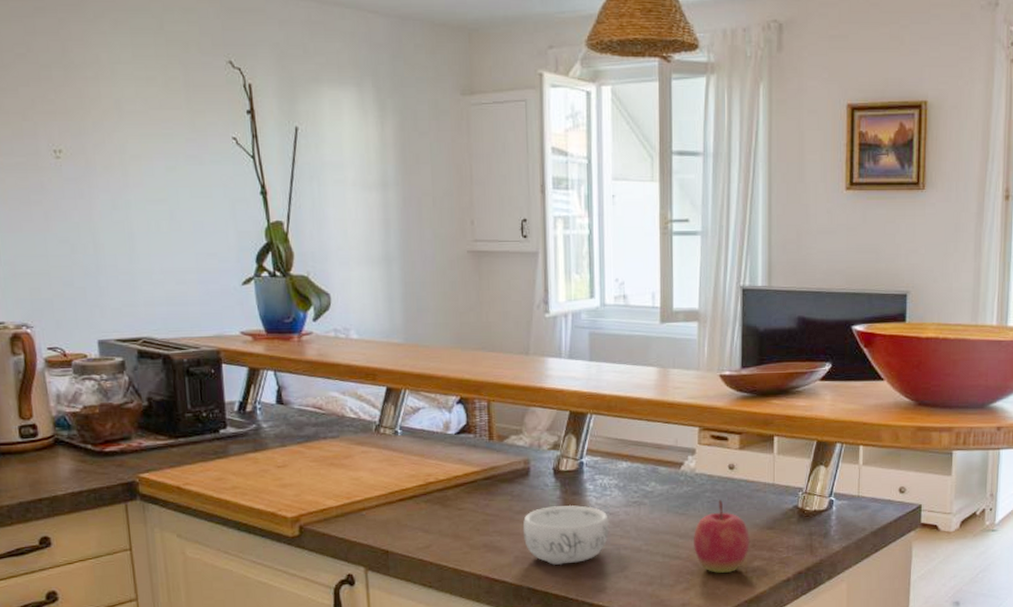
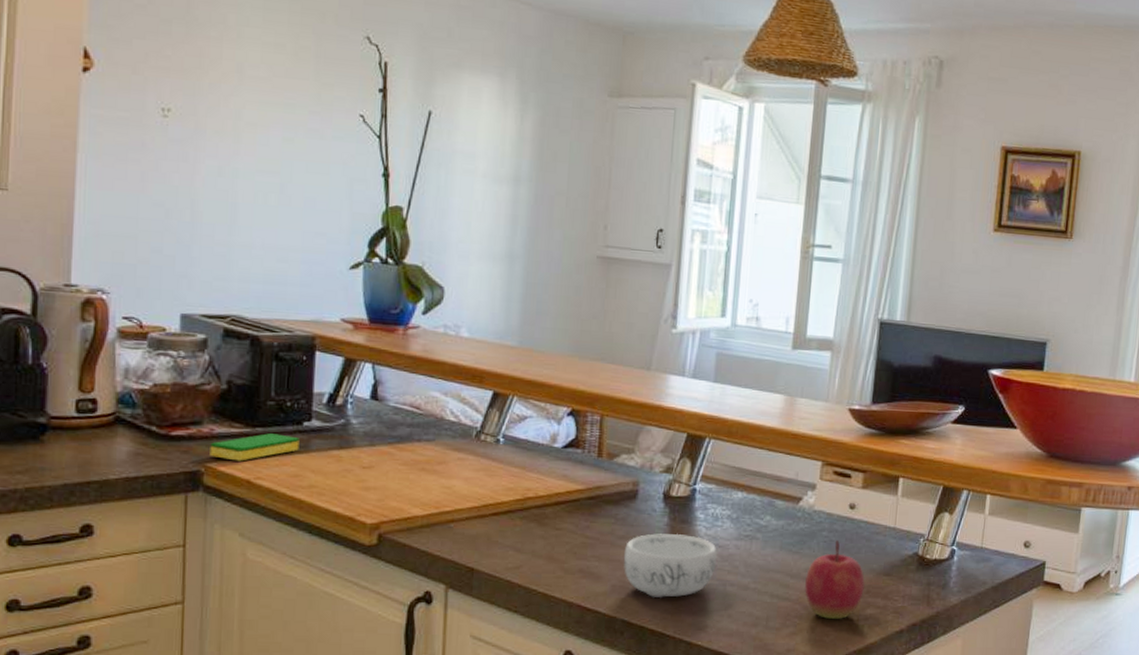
dish sponge: none [140,442,219,470] -> present [210,433,300,461]

